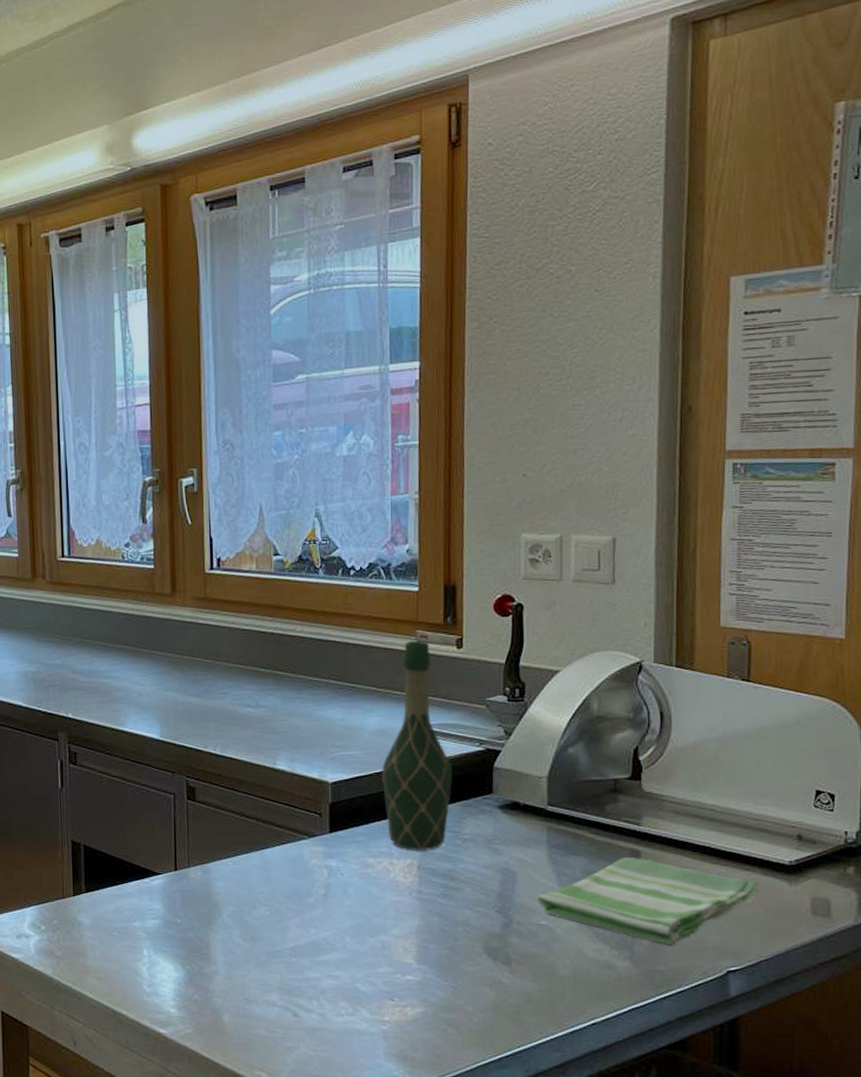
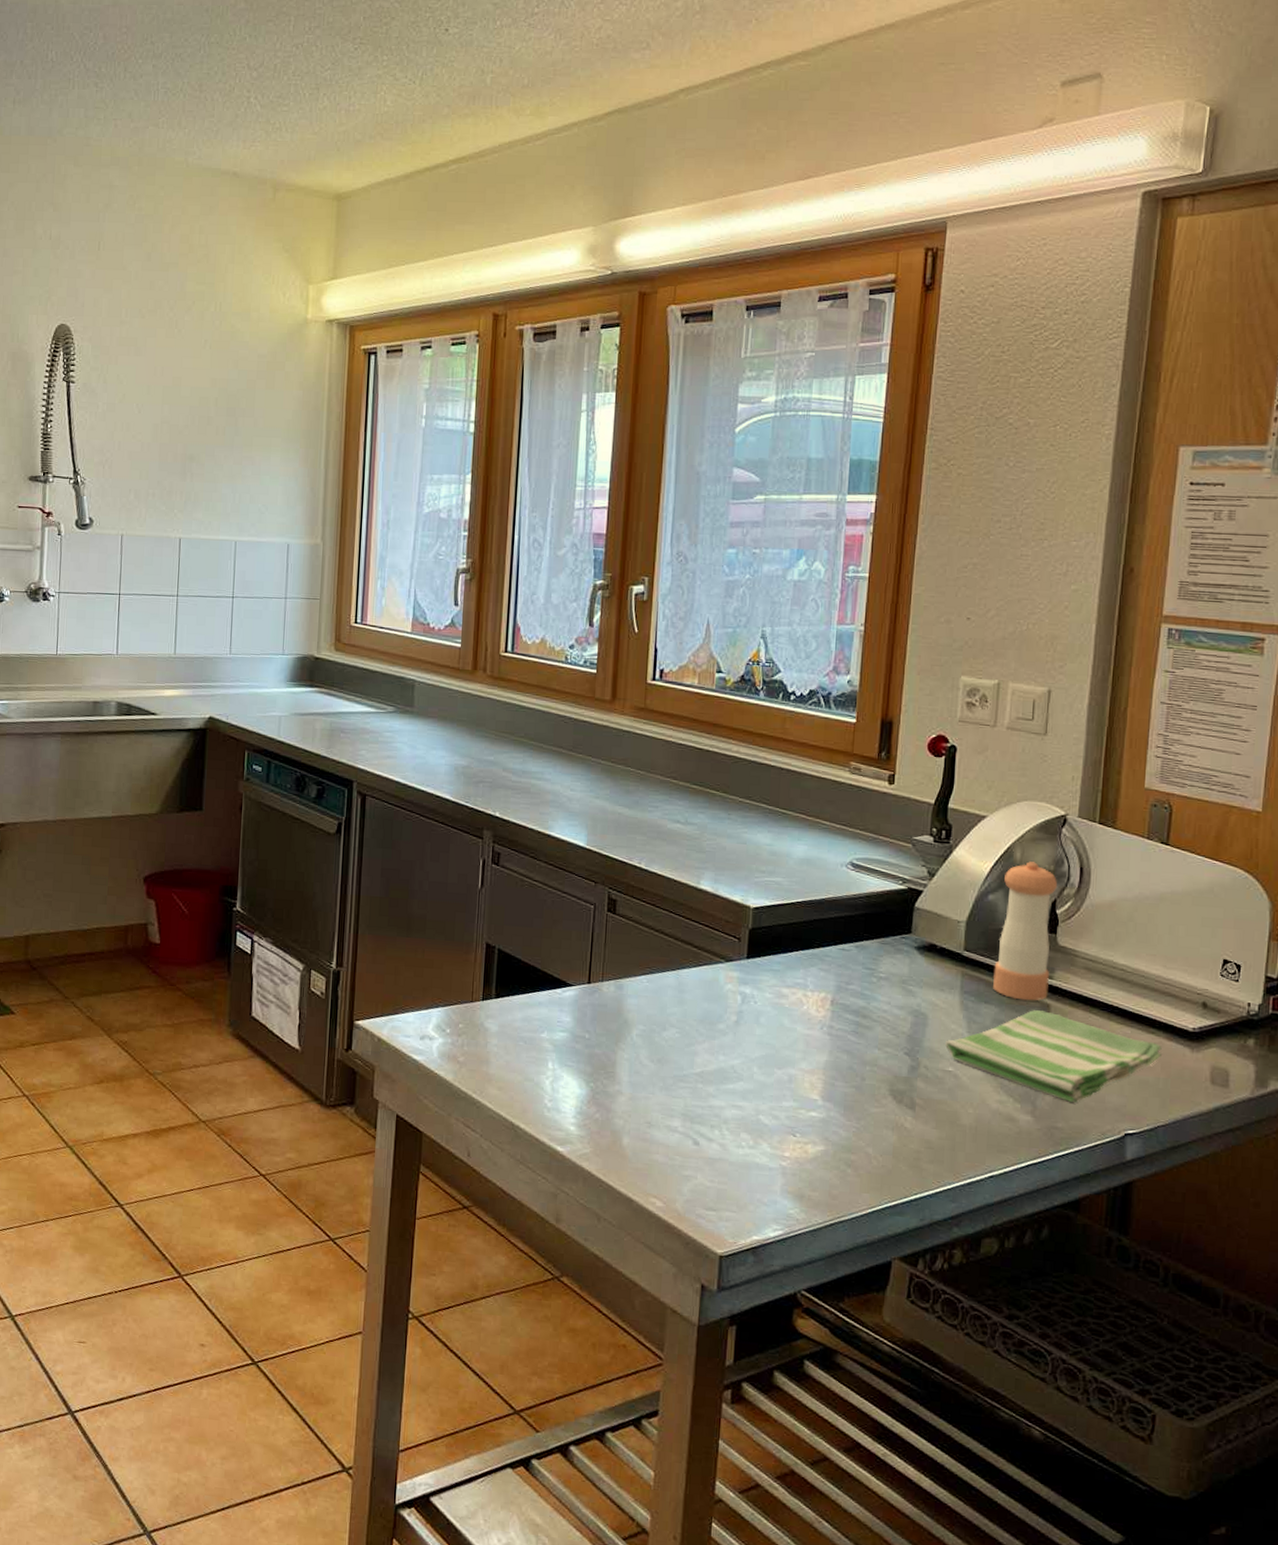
wine bottle: present [382,641,452,851] -> none [803,772,873,986]
pepper shaker: none [580,711,639,849] -> present [993,861,1058,1001]

